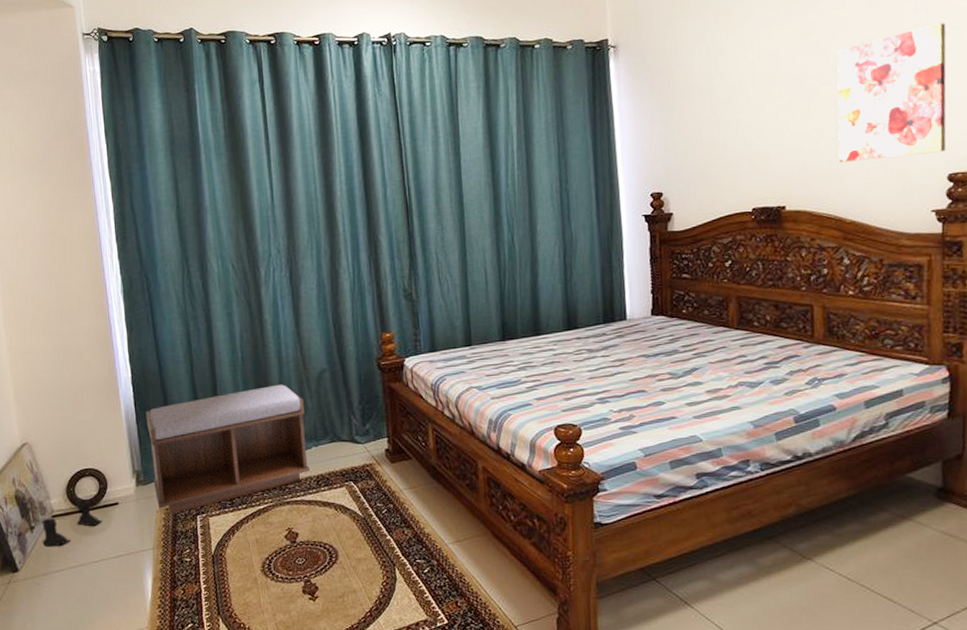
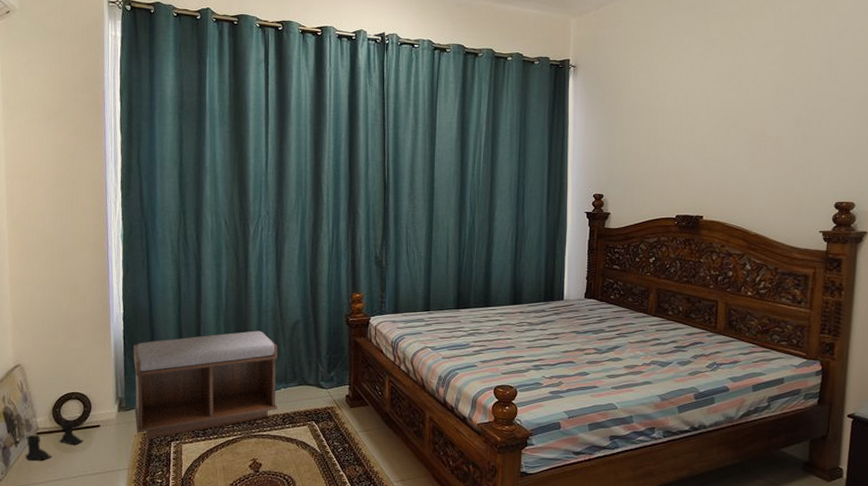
wall art: present [837,23,947,163] -> none [750,77,844,184]

